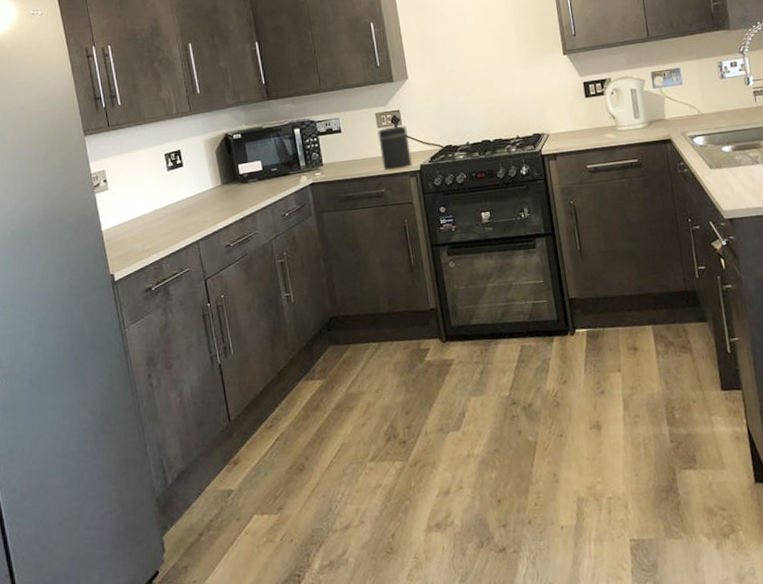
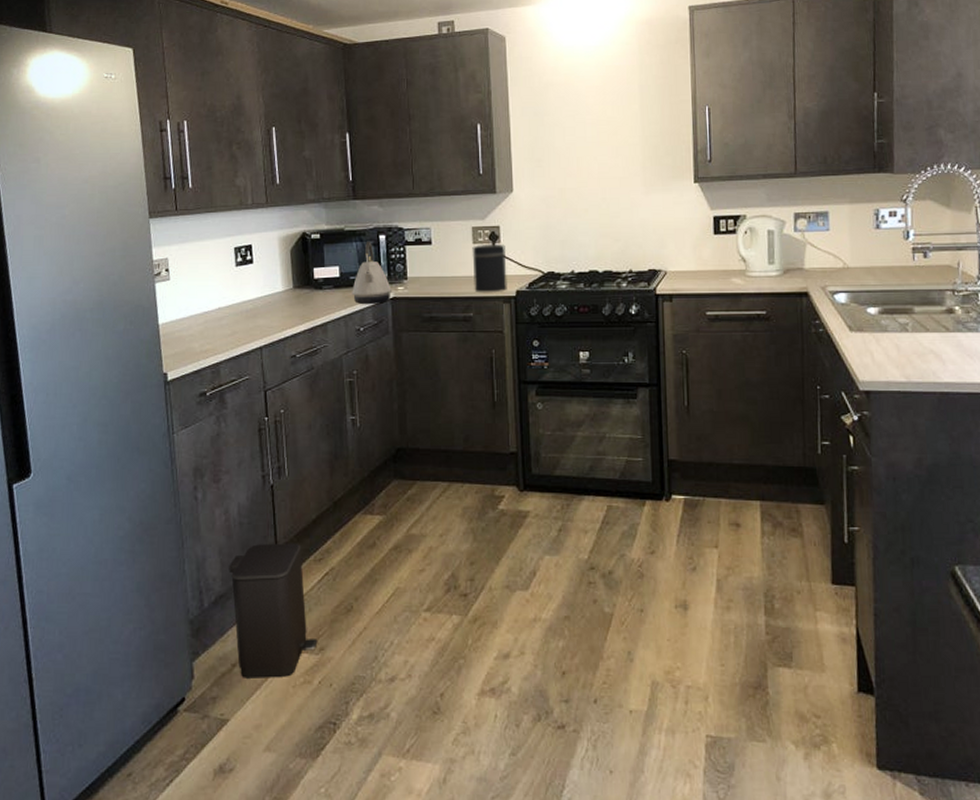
pedal bin: none [187,414,276,545] -> present [229,543,318,678]
kettle: none [274,135,310,193] -> present [352,241,391,305]

